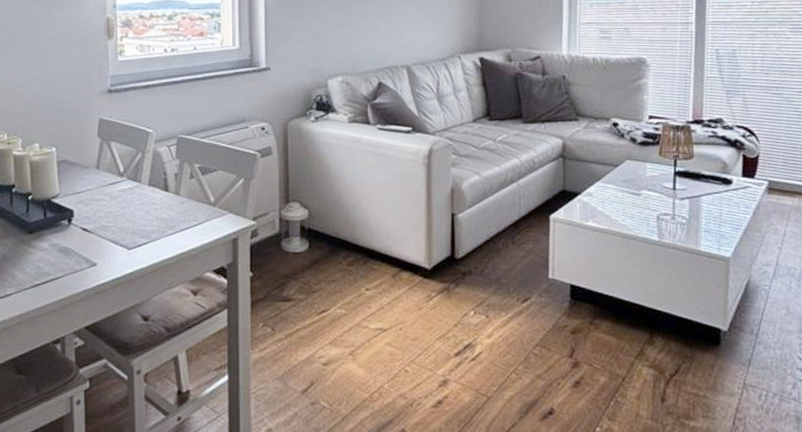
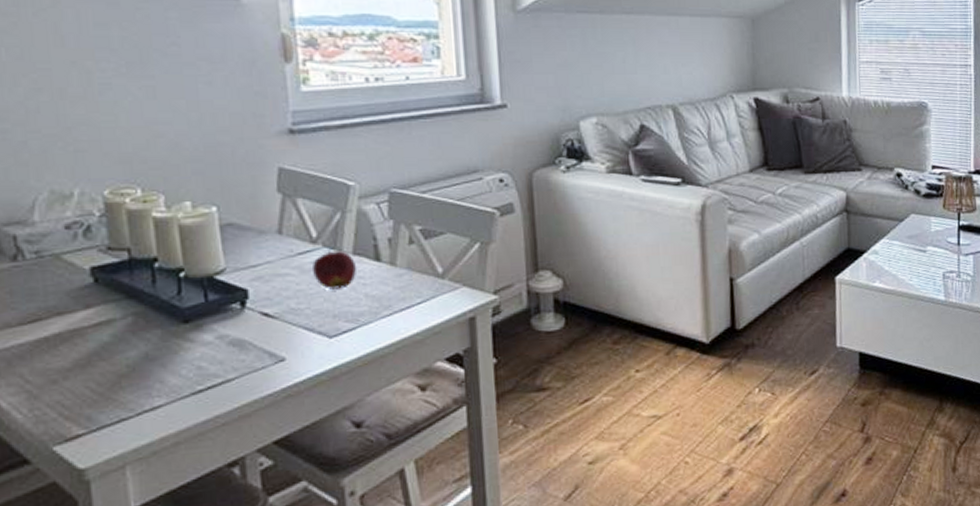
apple: none [119,181,150,212] -> present [313,250,356,290]

